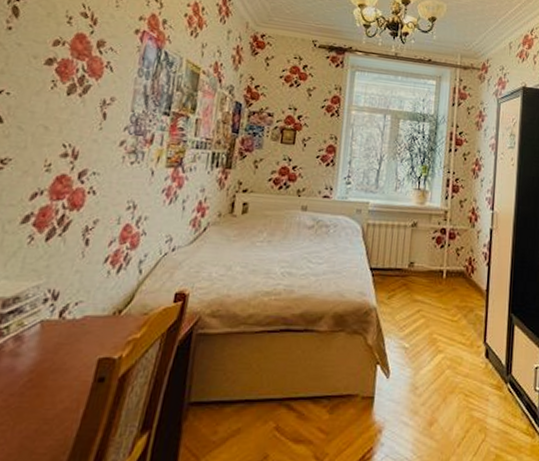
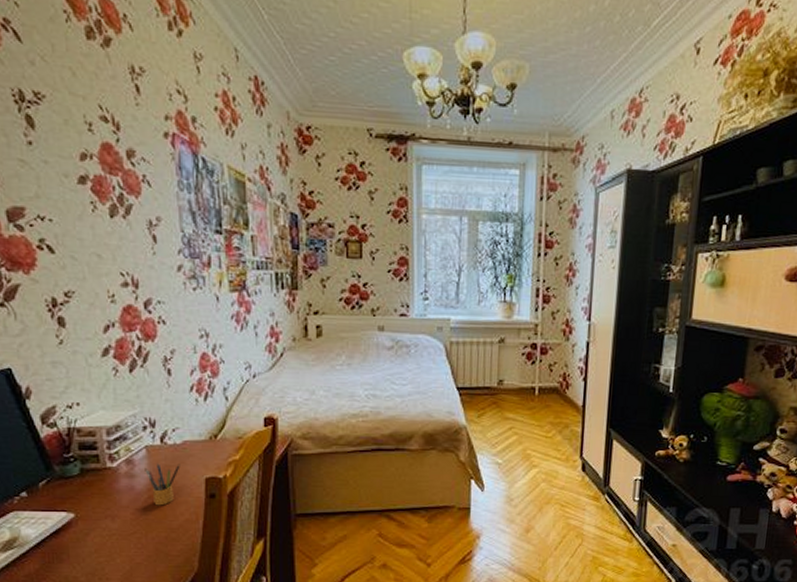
pencil box: none [32,340,75,391] -> present [145,463,180,506]

